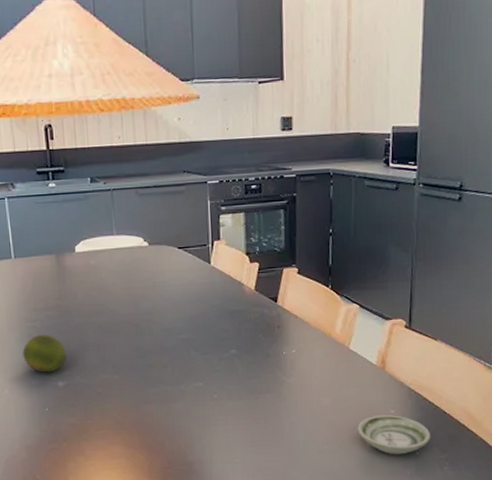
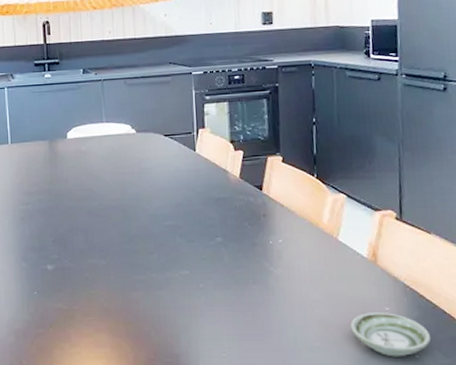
fruit: present [22,334,66,373] -> none [15,217,56,256]

